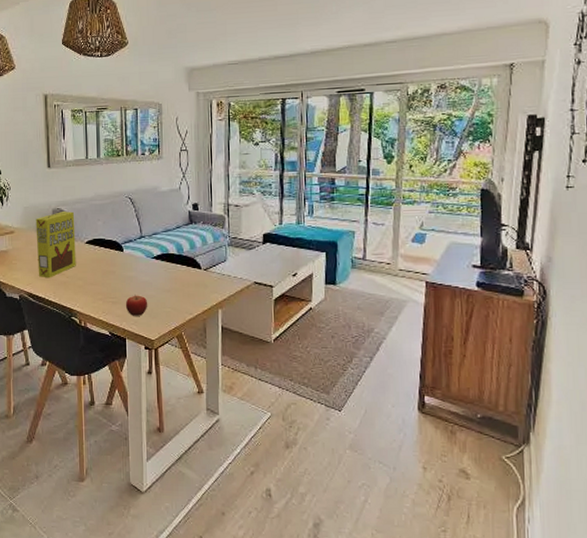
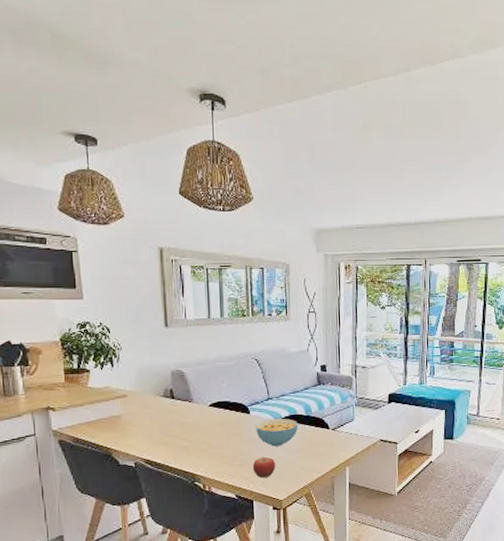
cereal box: present [35,211,76,278] -> none [152,373,199,444]
cereal bowl: none [129,256,170,285] -> present [256,418,299,446]

